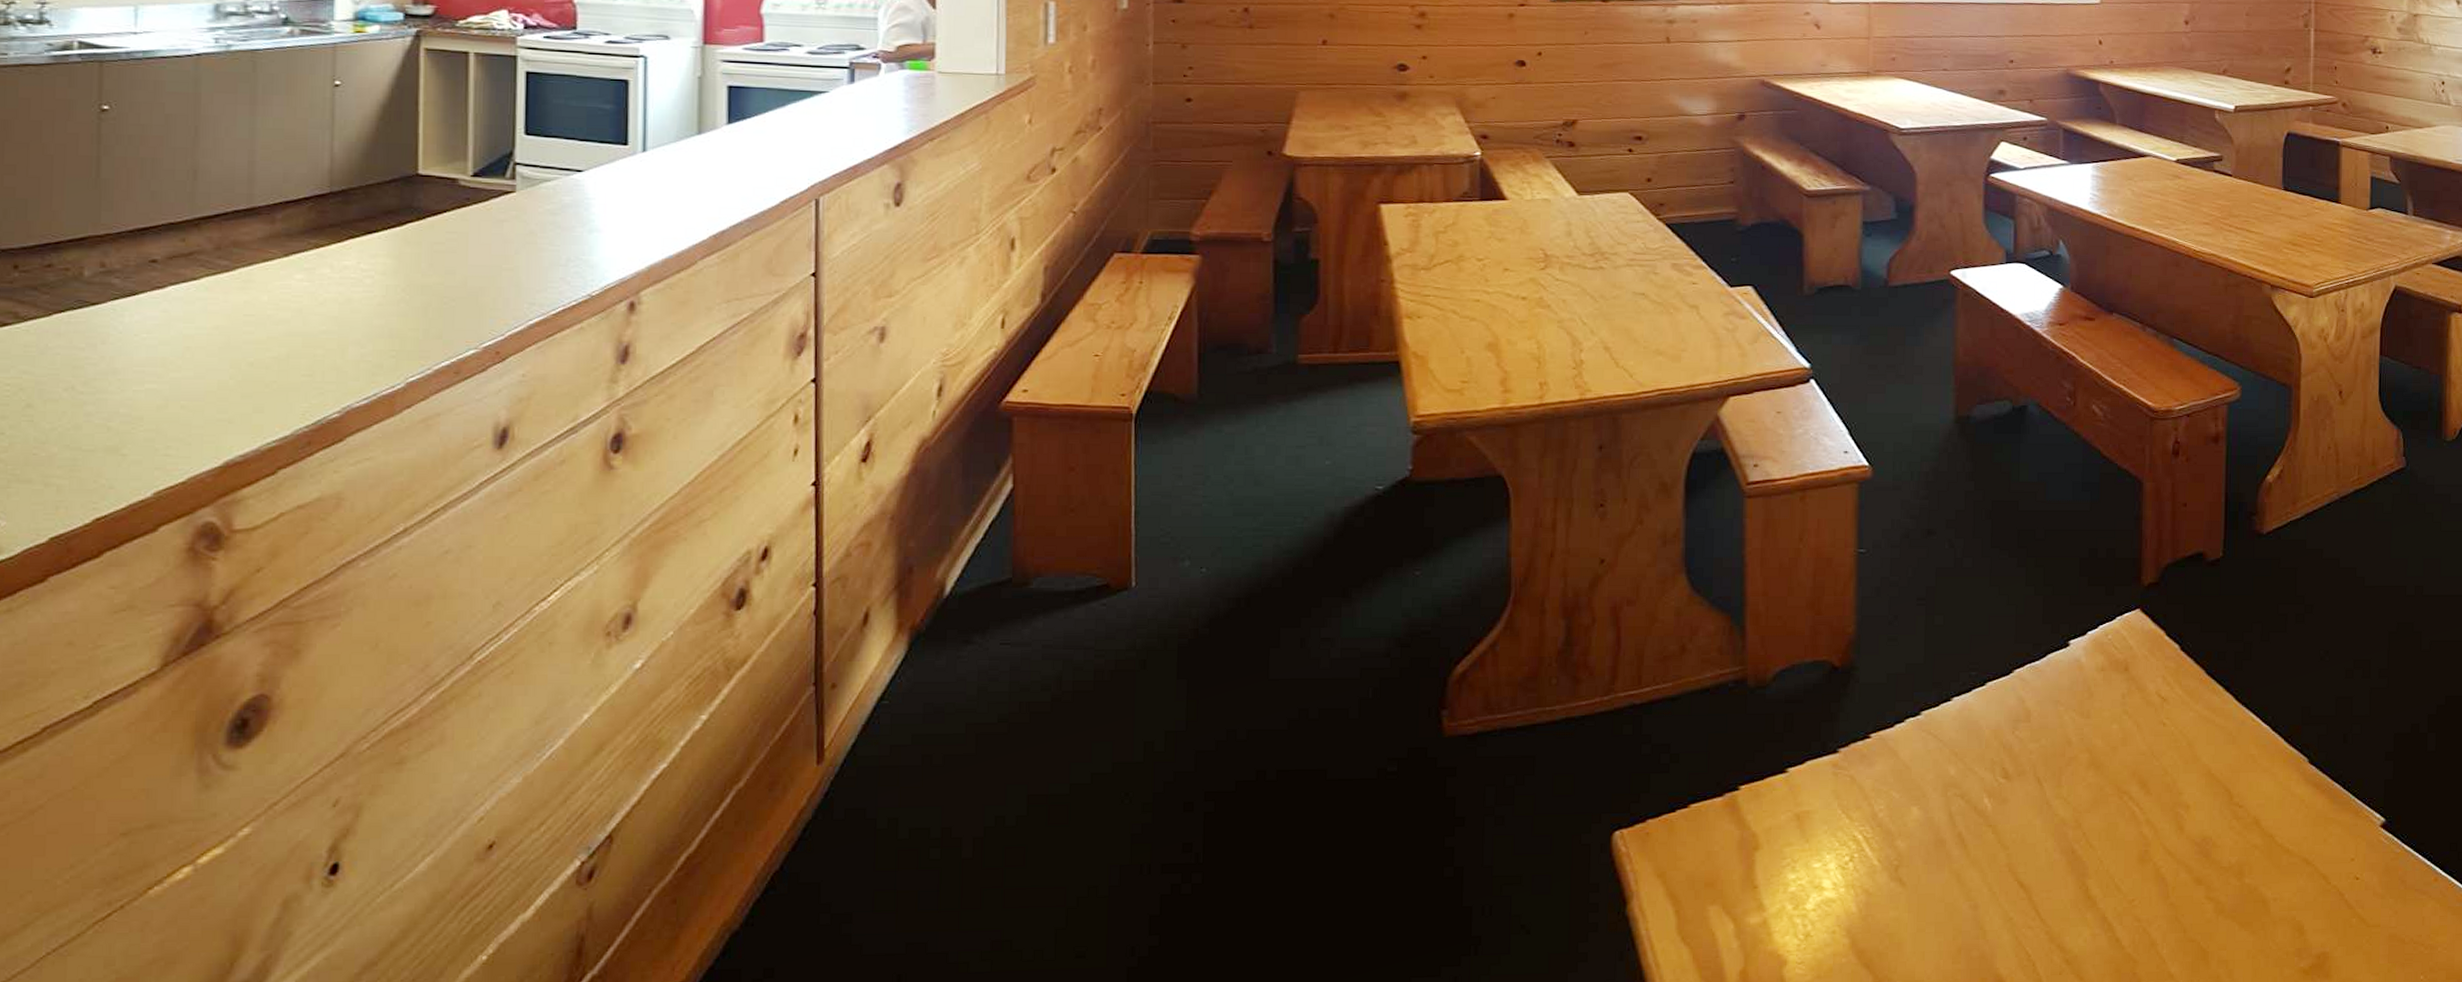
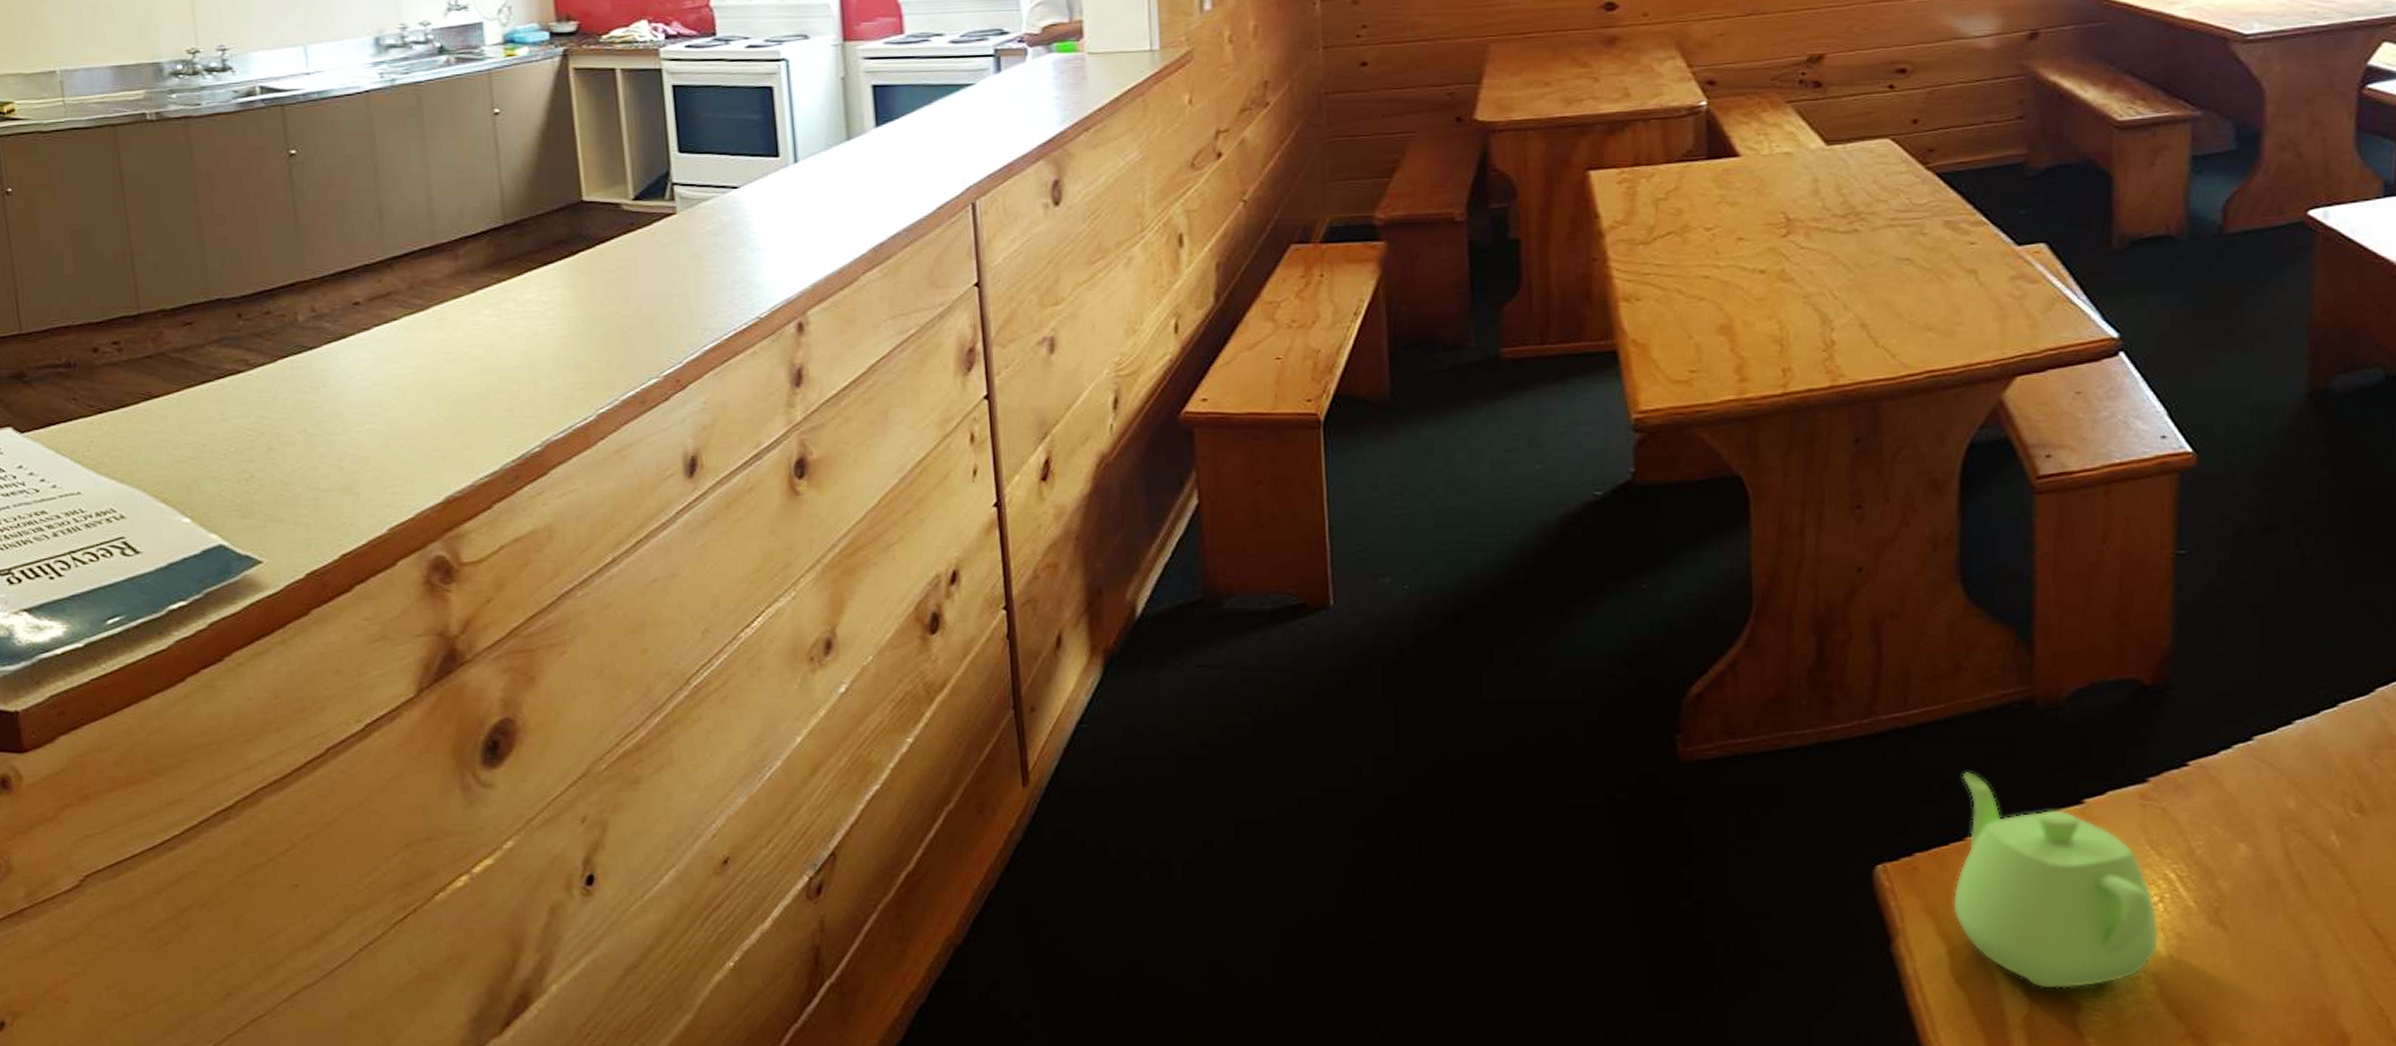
teapot: none [1679,743,1850,946] -> present [1952,771,2159,990]

